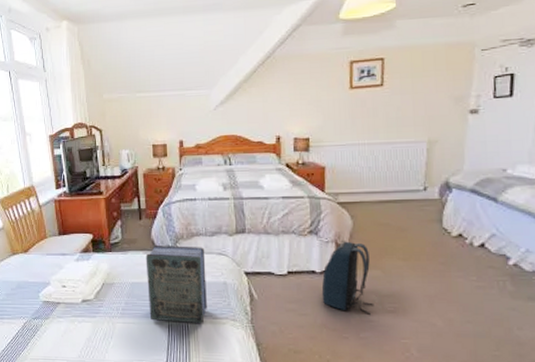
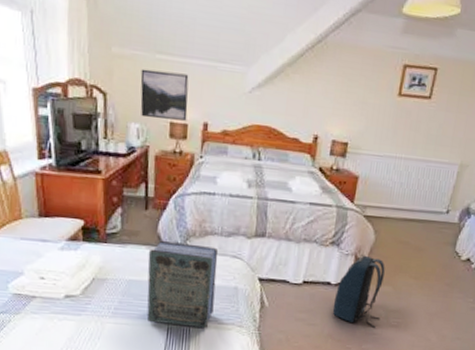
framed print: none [126,104,166,144] -> present [140,69,189,121]

